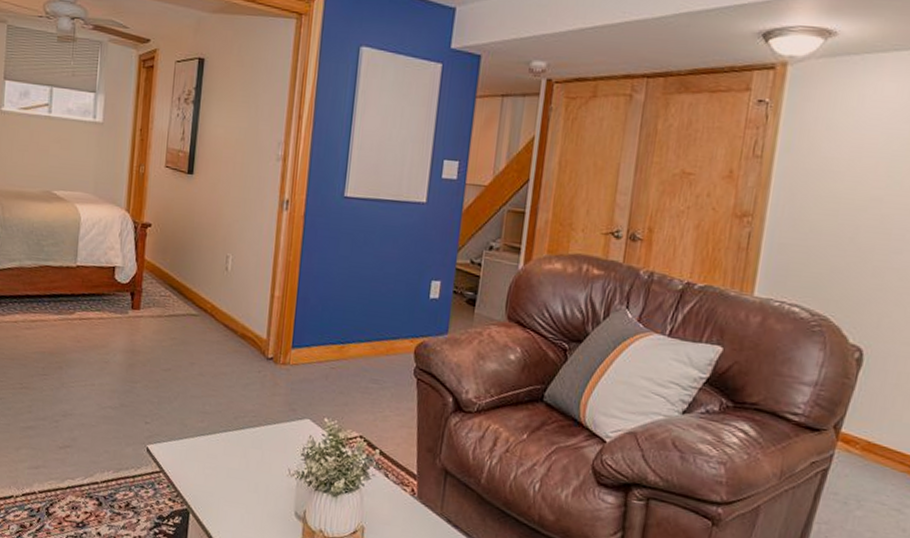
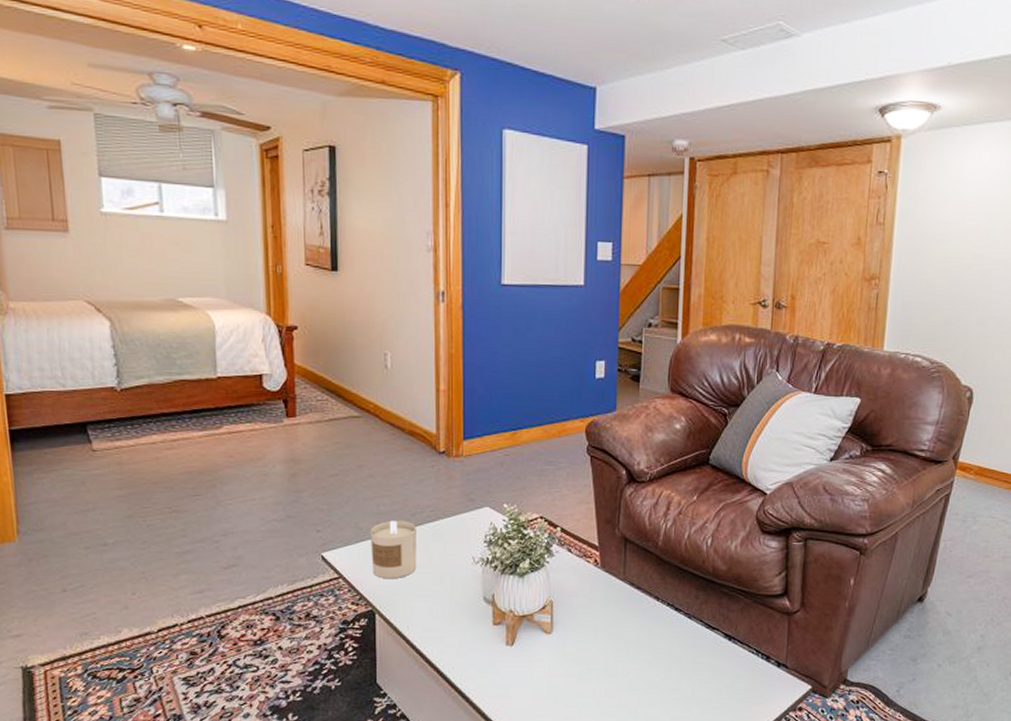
candle: none [192,421,238,481] -> present [370,520,417,579]

